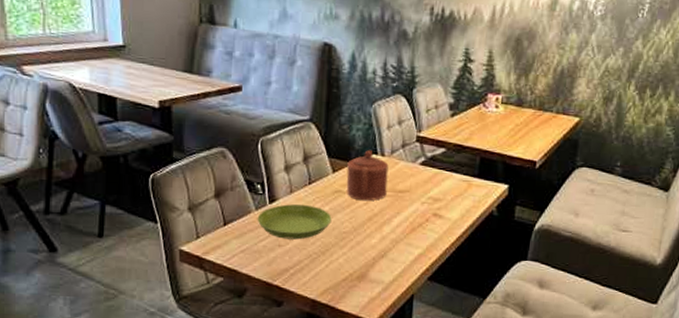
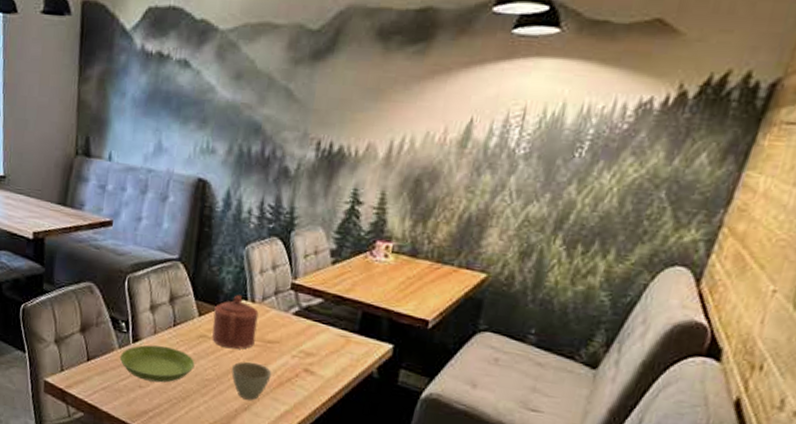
cup: none [366,211,405,248] -> present [231,361,272,400]

